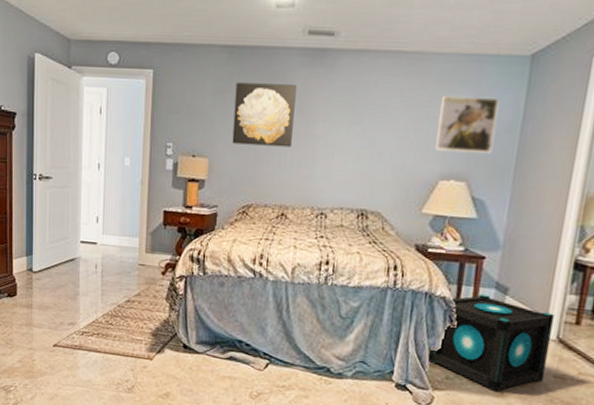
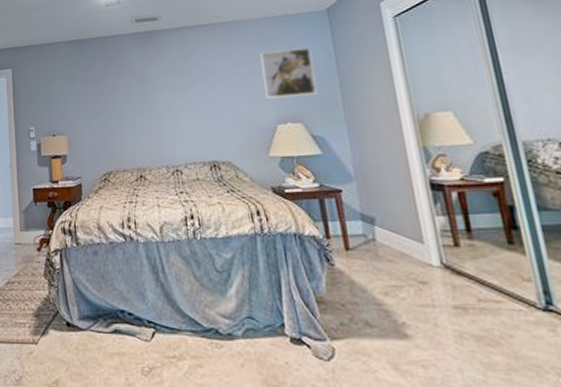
wall art: present [232,82,297,148] -> none [82,63,138,120]
speaker: present [428,293,554,393] -> none [313,227,445,334]

